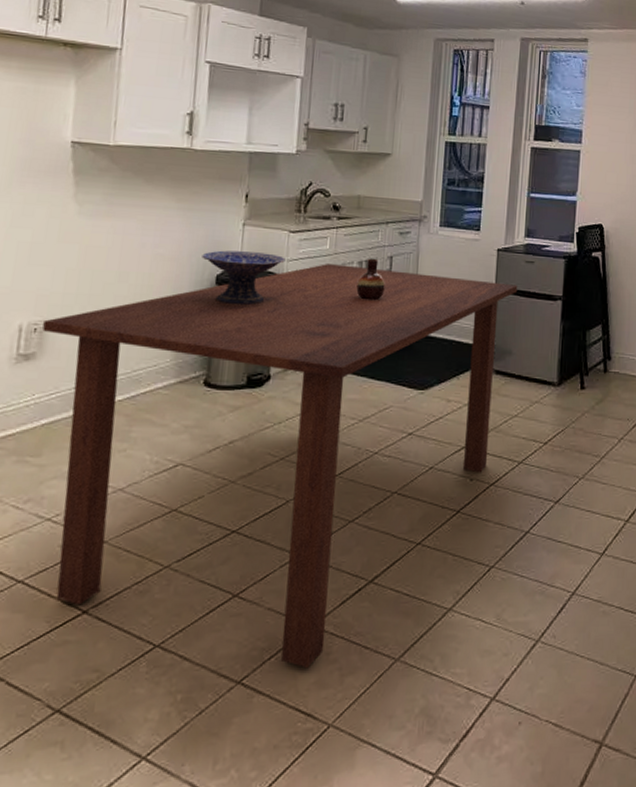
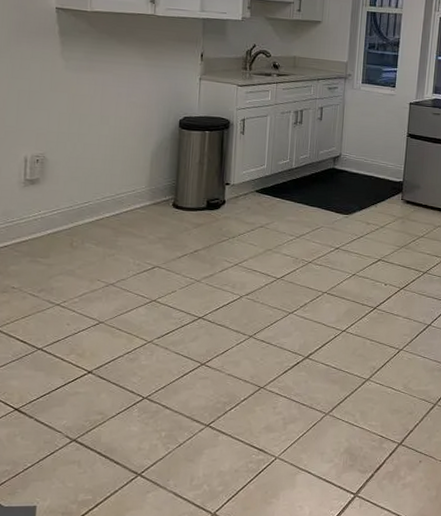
dining table: present [42,264,518,669] -> none [43,112,426,418]
decorative bowl: present [202,250,286,305] -> none [167,100,235,144]
vase: present [356,258,385,301] -> none [293,108,317,143]

